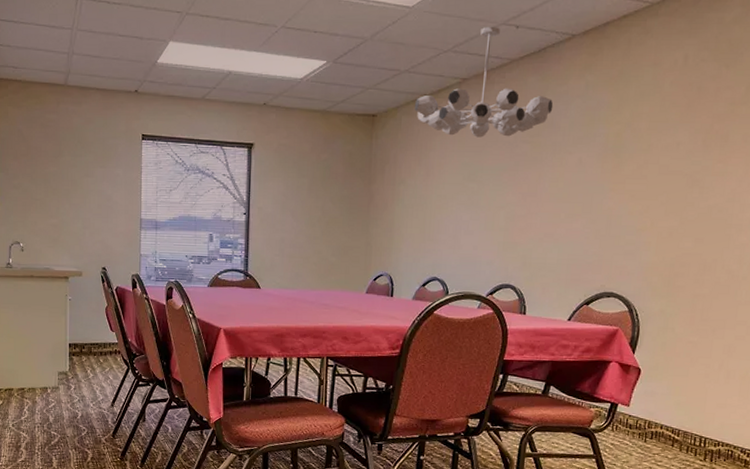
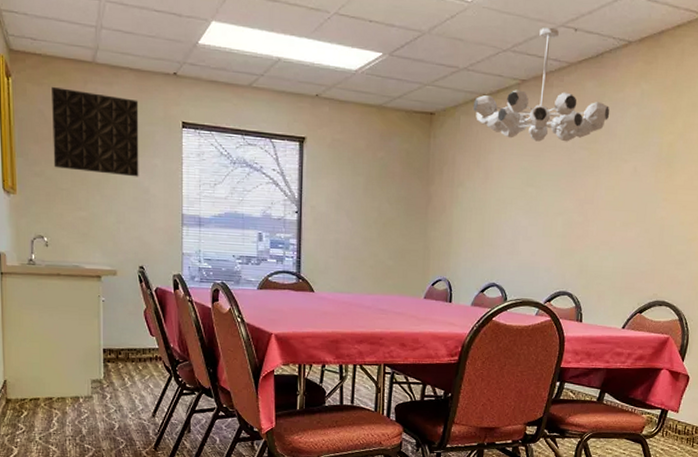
wall panel: none [29,108,104,186] -> present [52,86,139,177]

